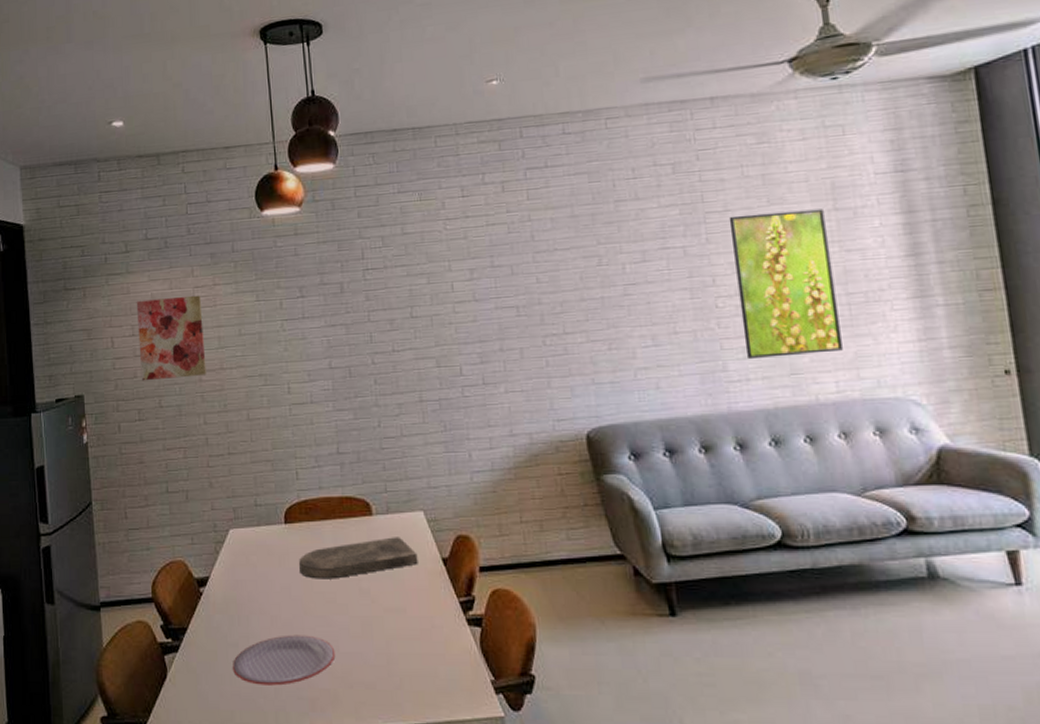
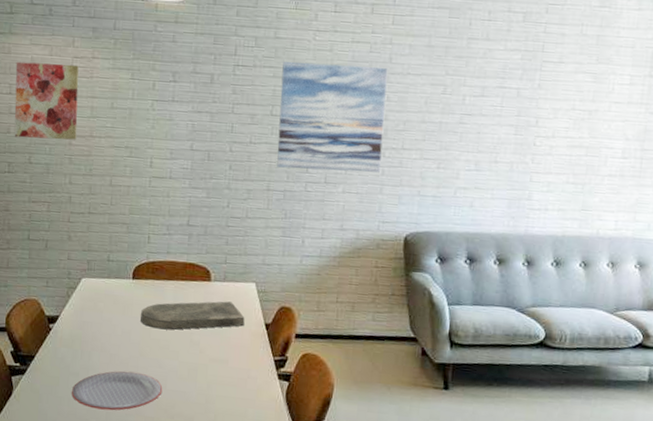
wall art: none [415,246,543,374] -> present [277,61,388,173]
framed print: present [728,209,843,360] -> none [550,68,642,196]

